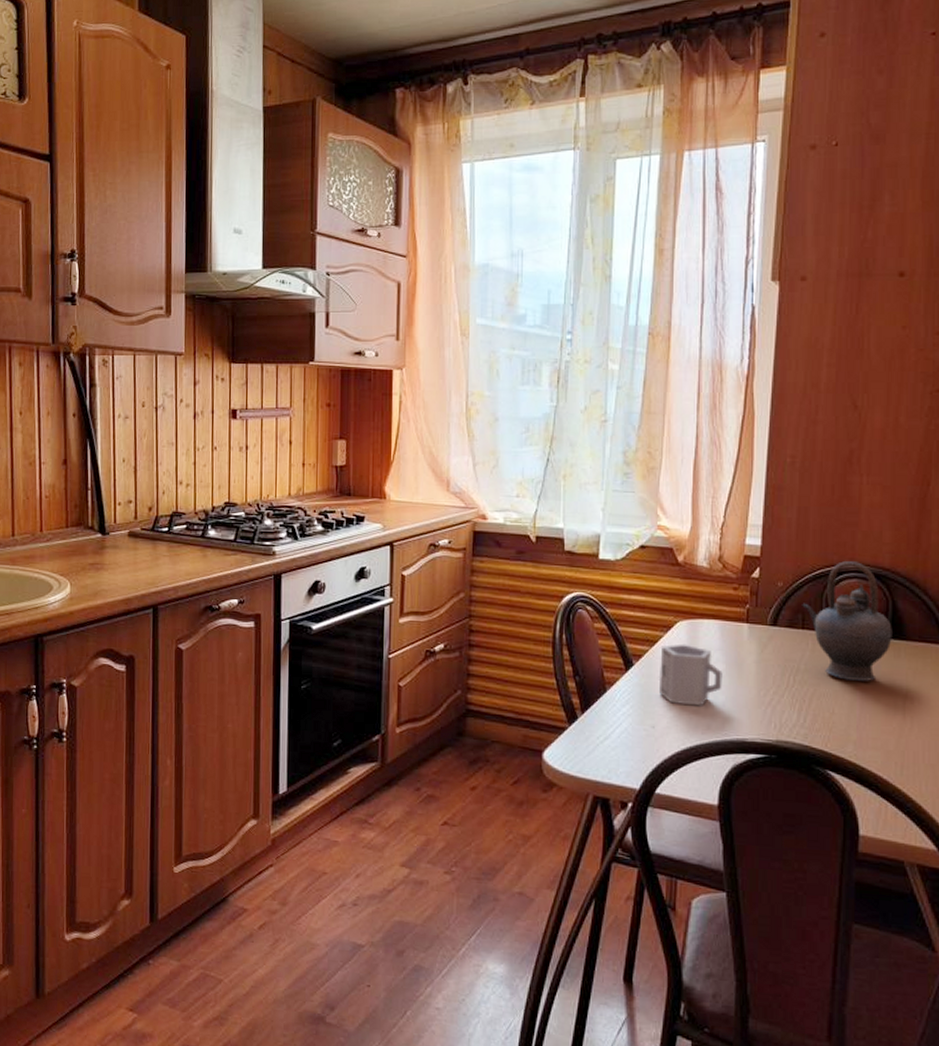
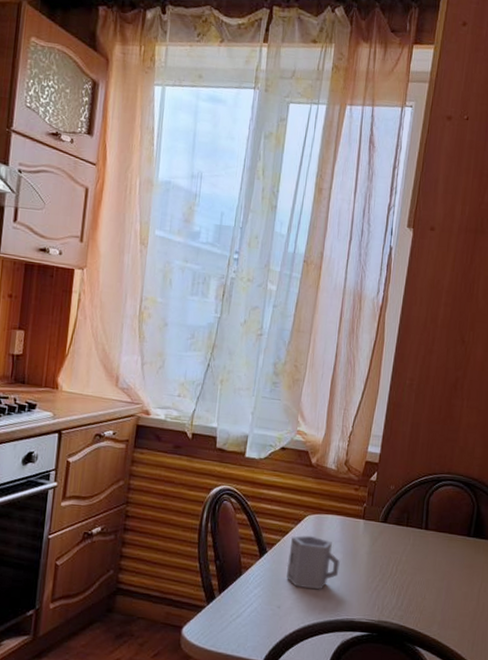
teapot: present [802,561,892,681] -> none [408,471,476,572]

